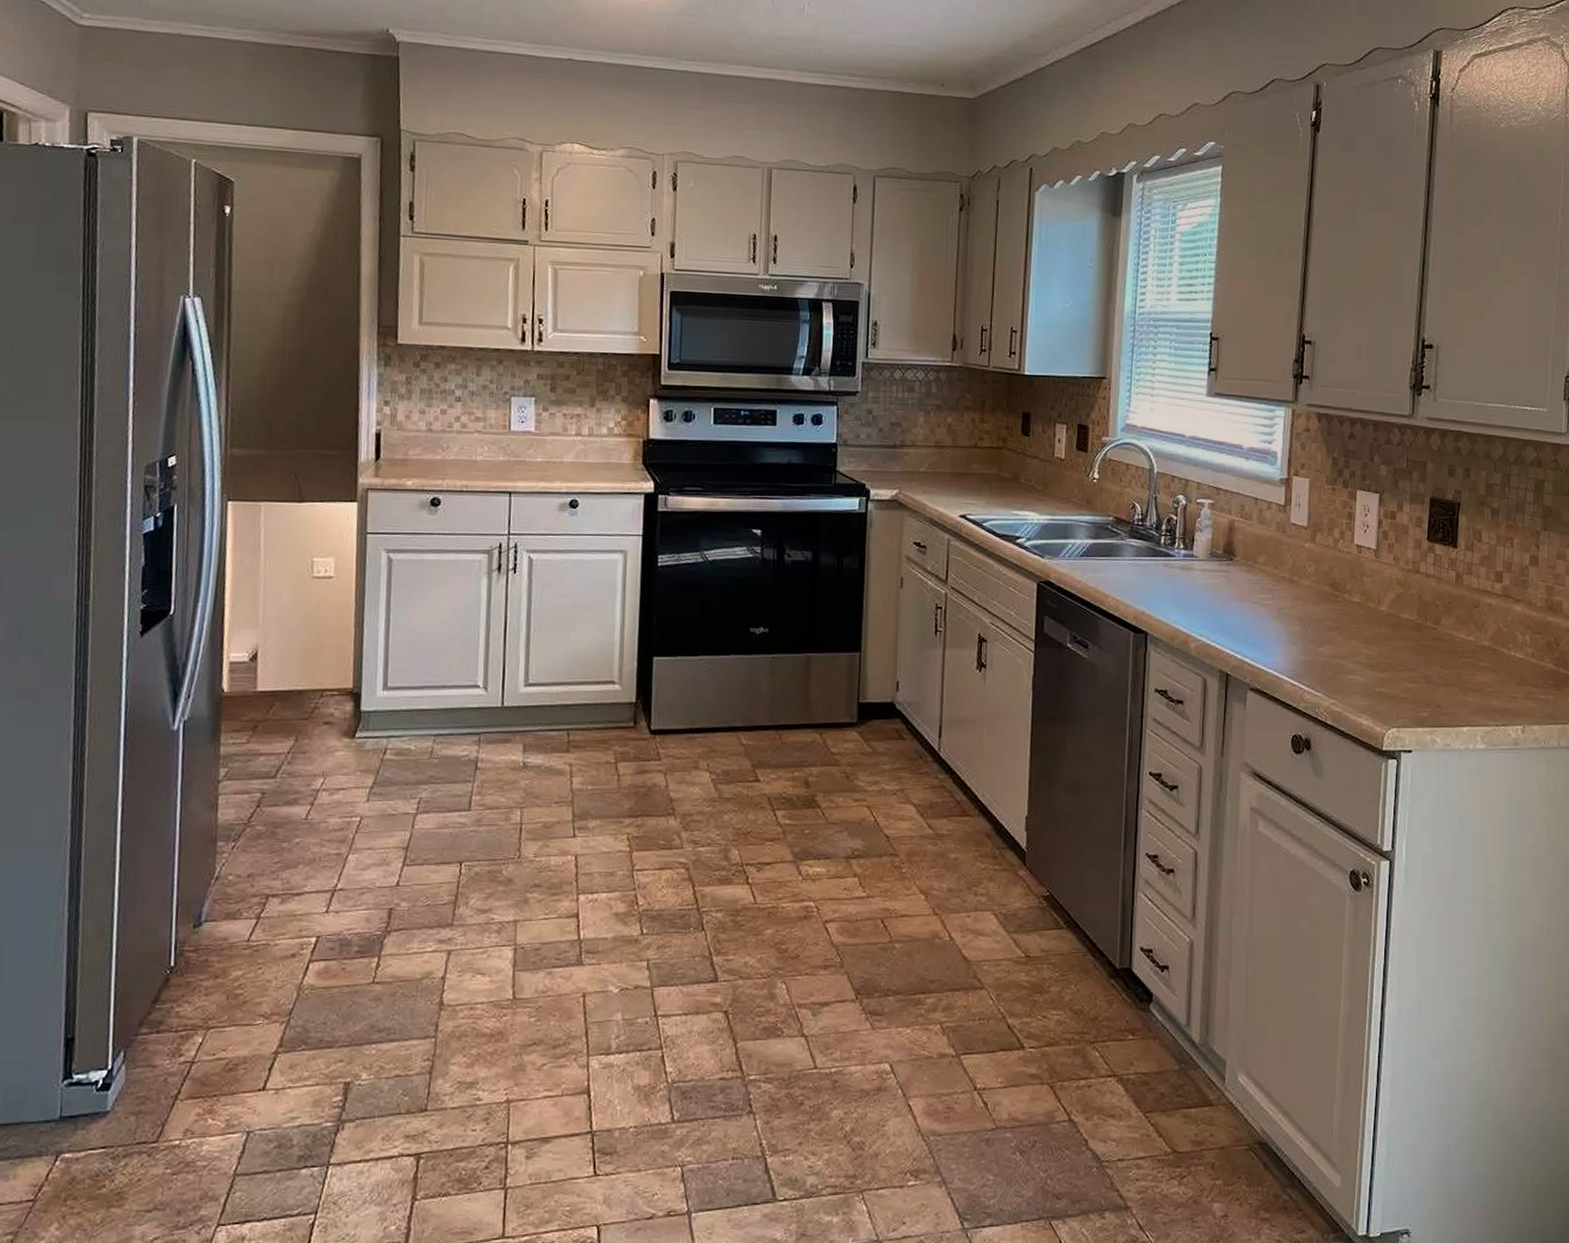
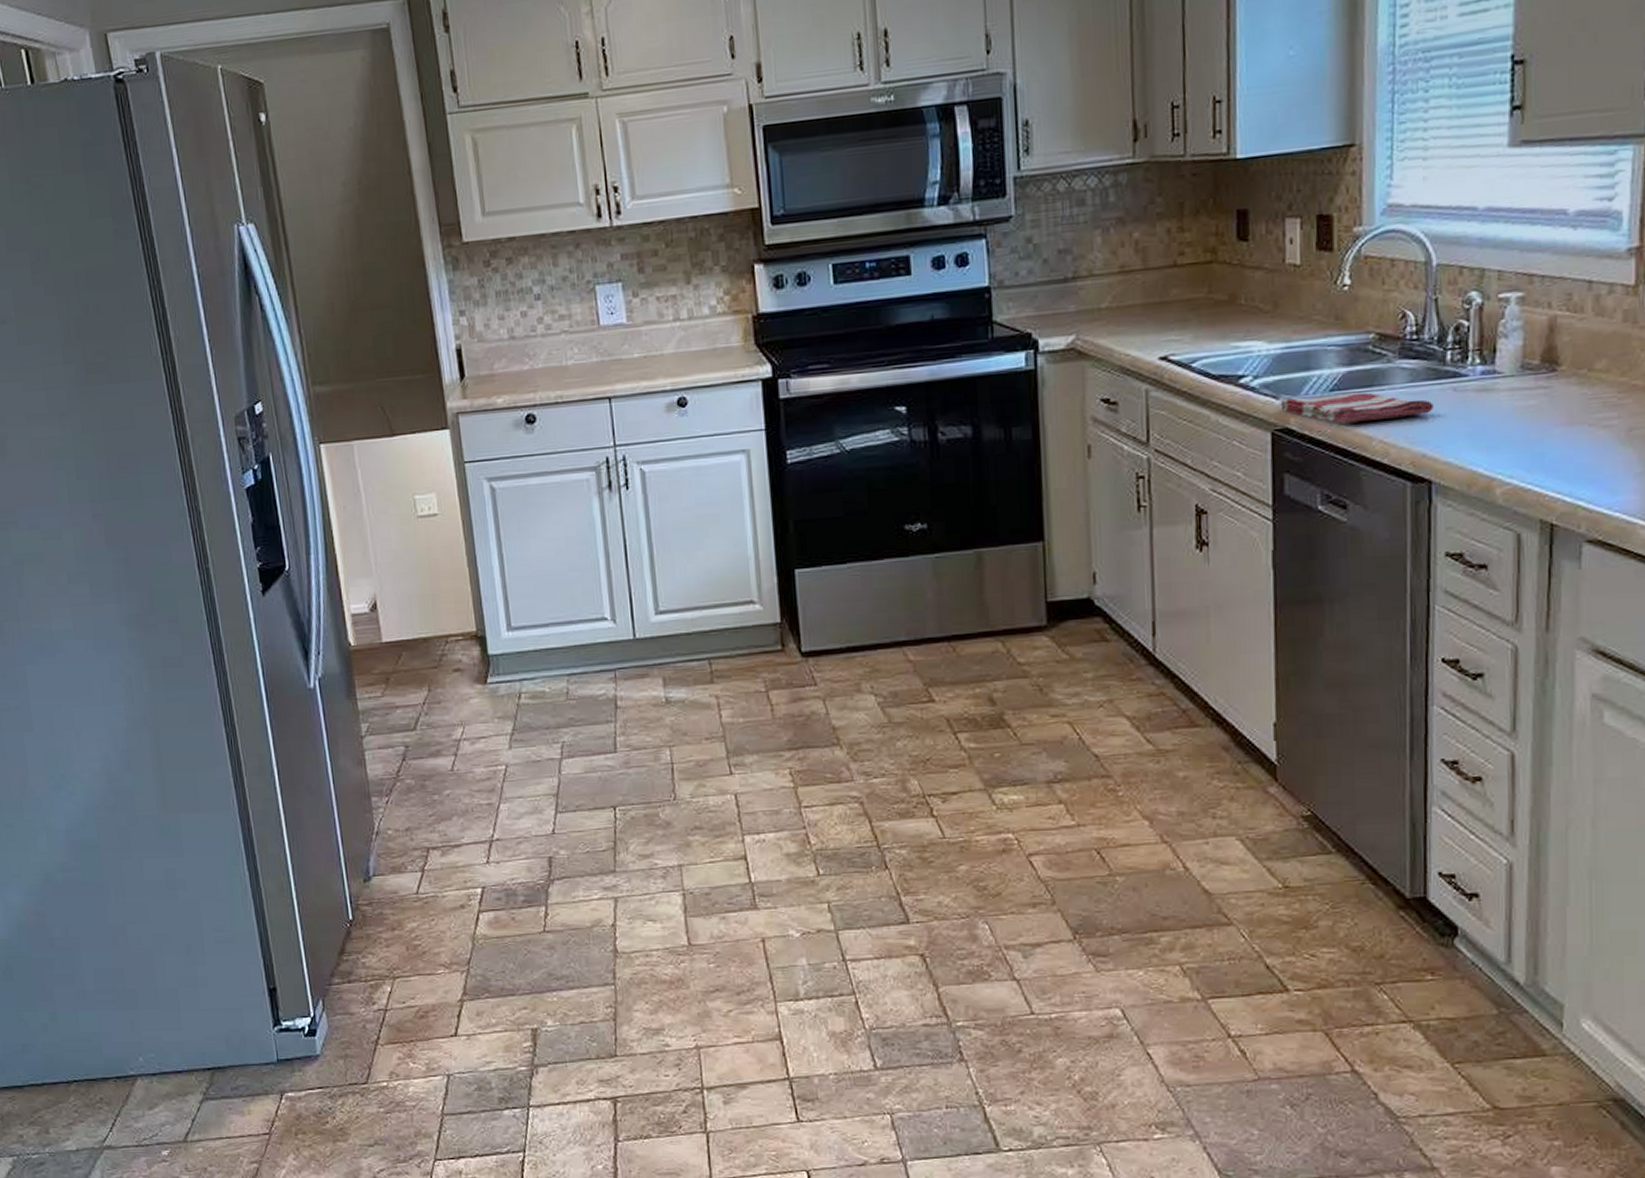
dish towel: none [1045,558,1151,583] -> present [1280,392,1434,424]

